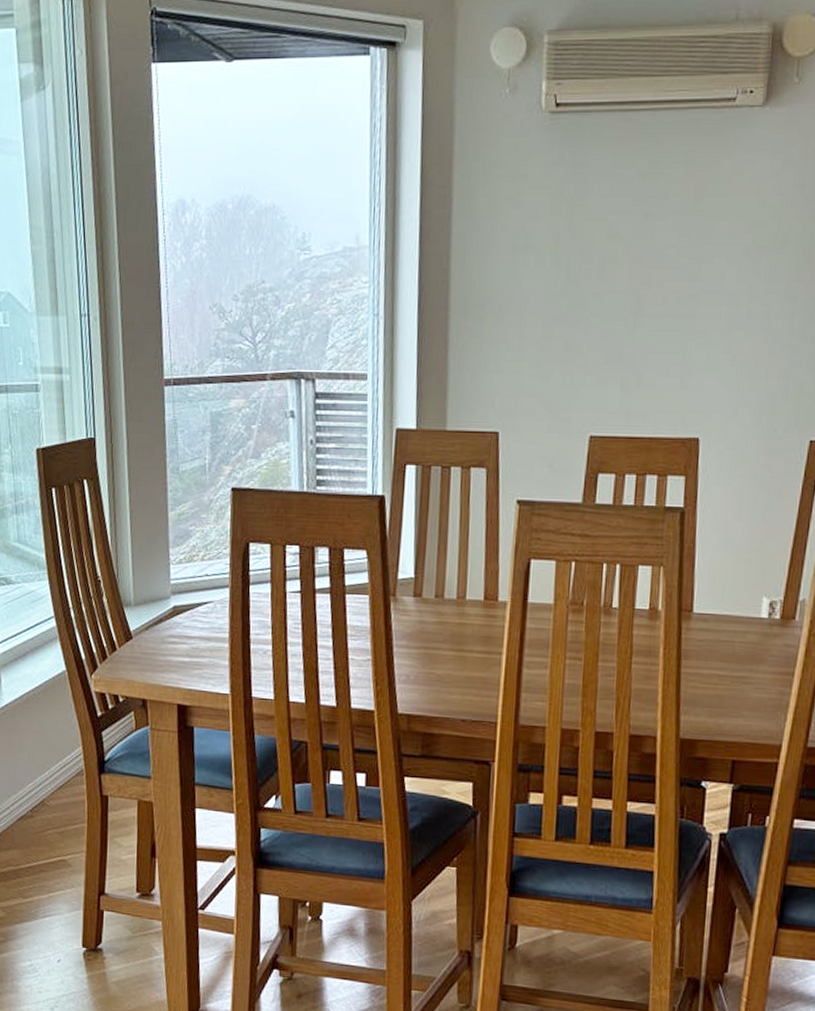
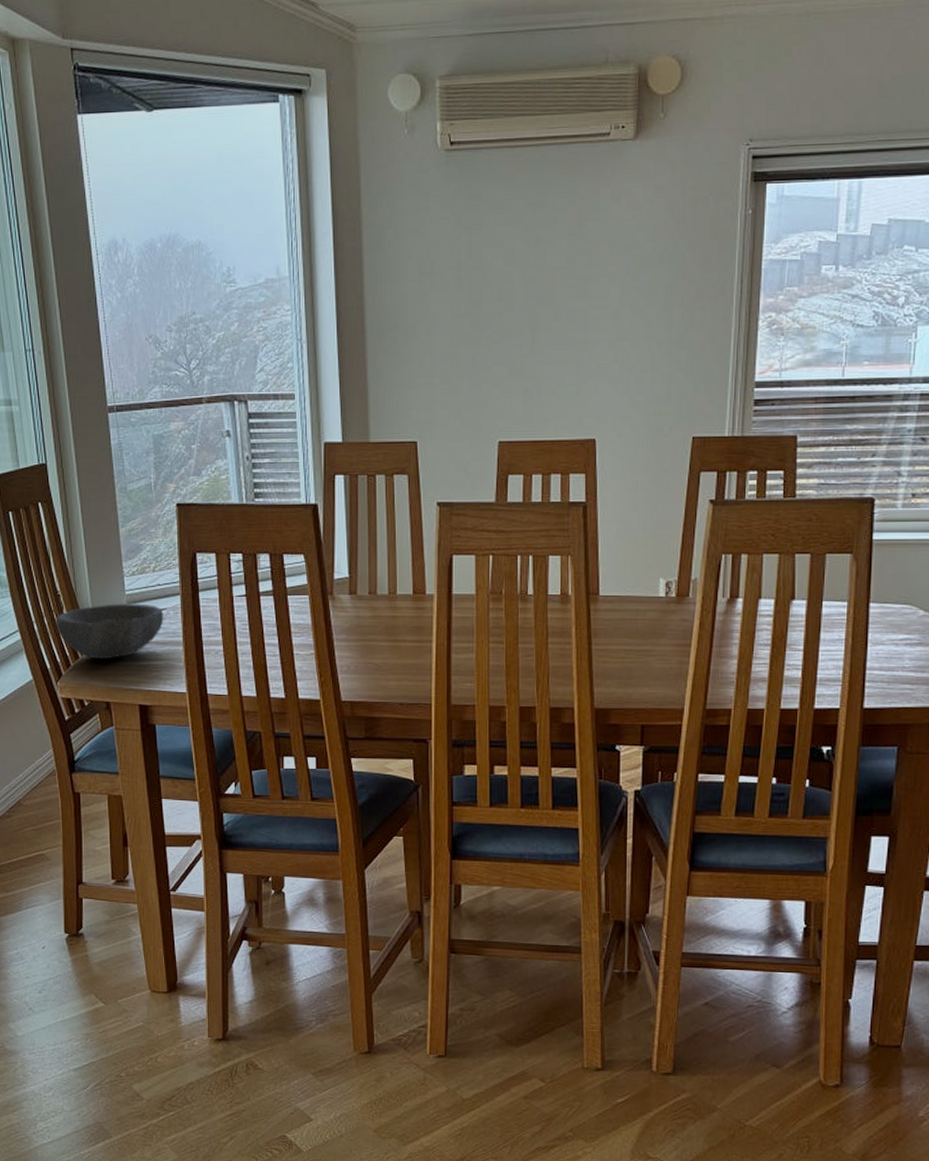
bowl: none [94,593,210,652] -> present [56,603,164,658]

